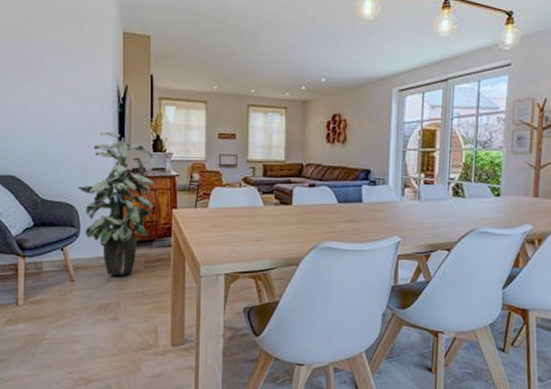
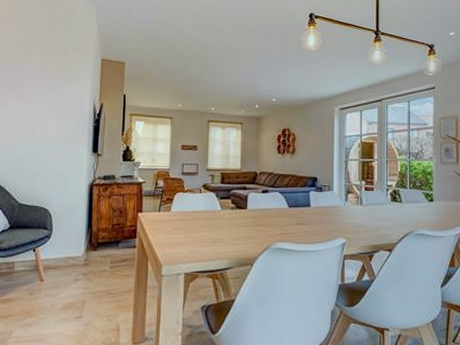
indoor plant: present [77,132,155,276] -> none [52,143,123,275]

